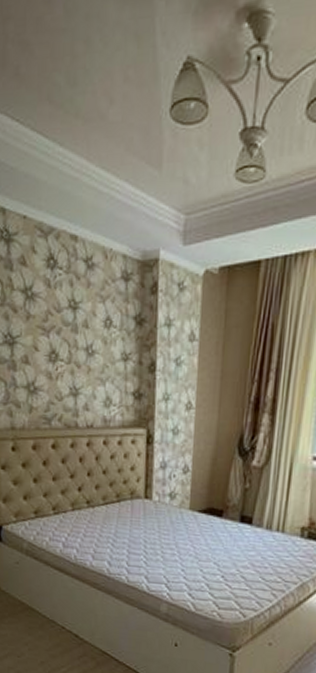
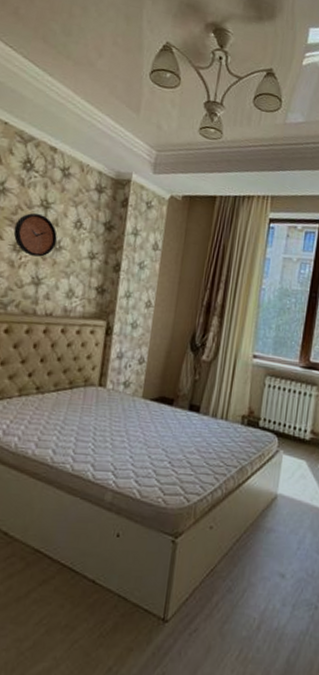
clock: none [47,317,89,365] -> present [13,213,58,257]

